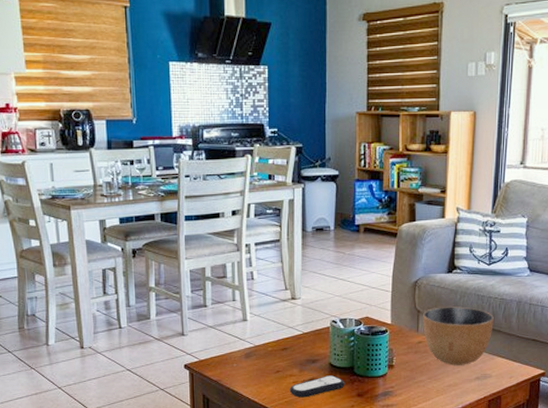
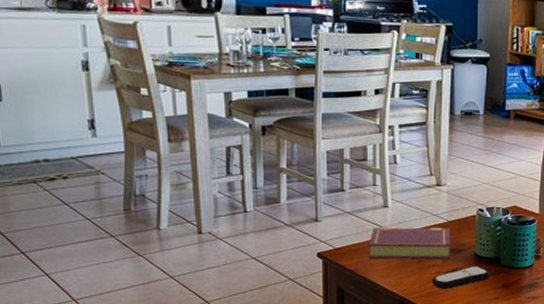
book: none [229,338,307,370] -> present [368,227,451,259]

